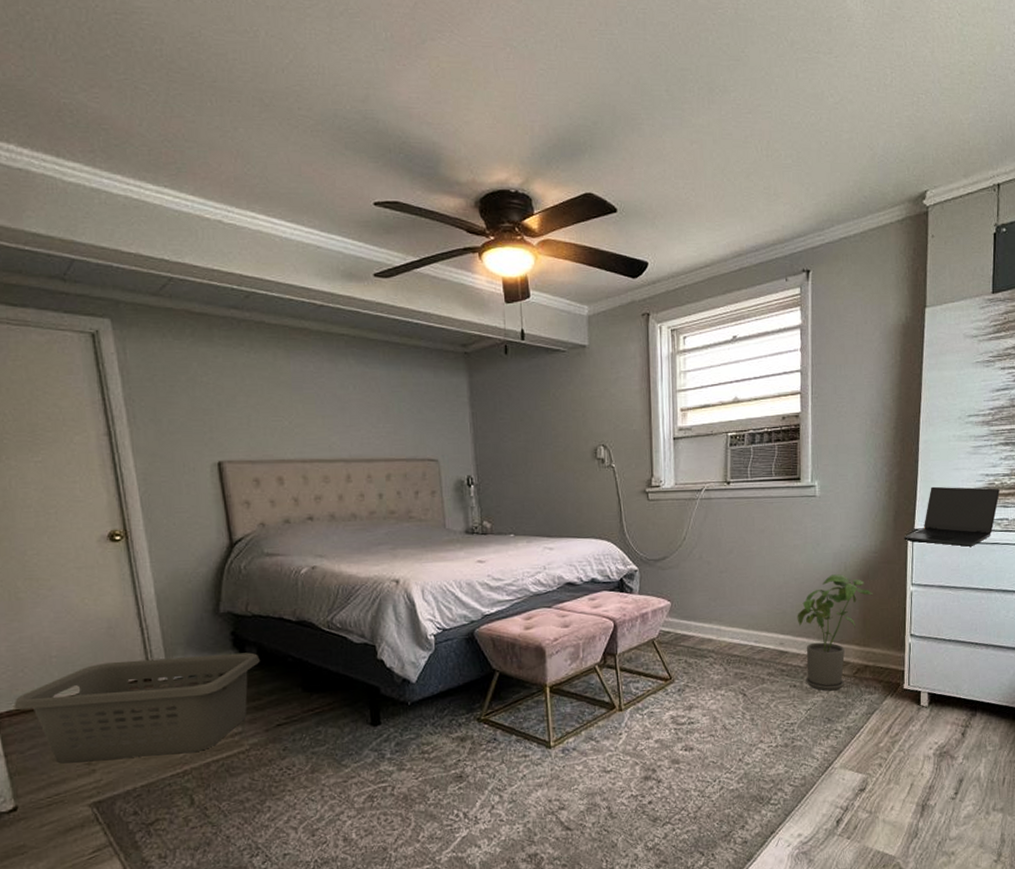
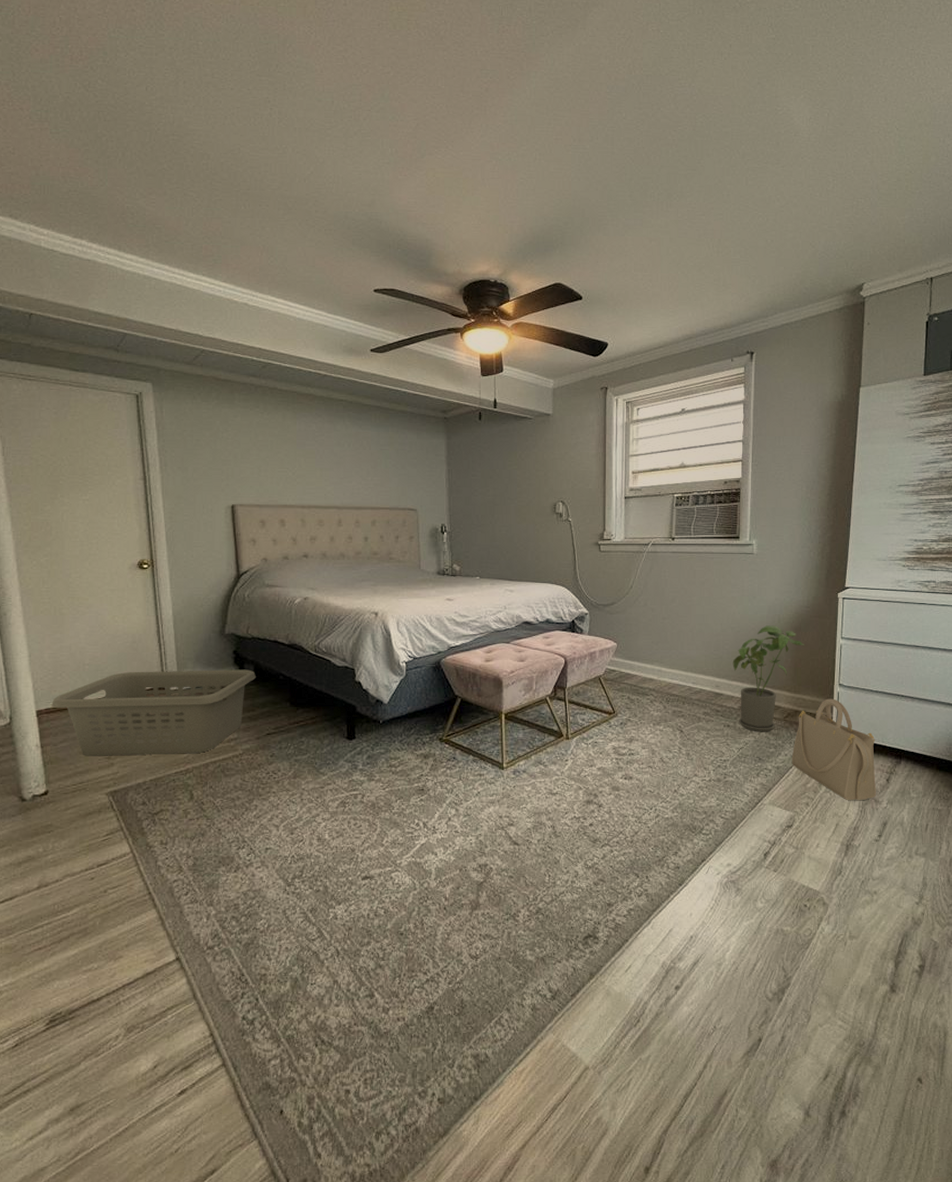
handbag: none [862,650,952,758] -> present [791,698,877,801]
laptop: present [904,486,1000,547] -> none [835,549,927,605]

